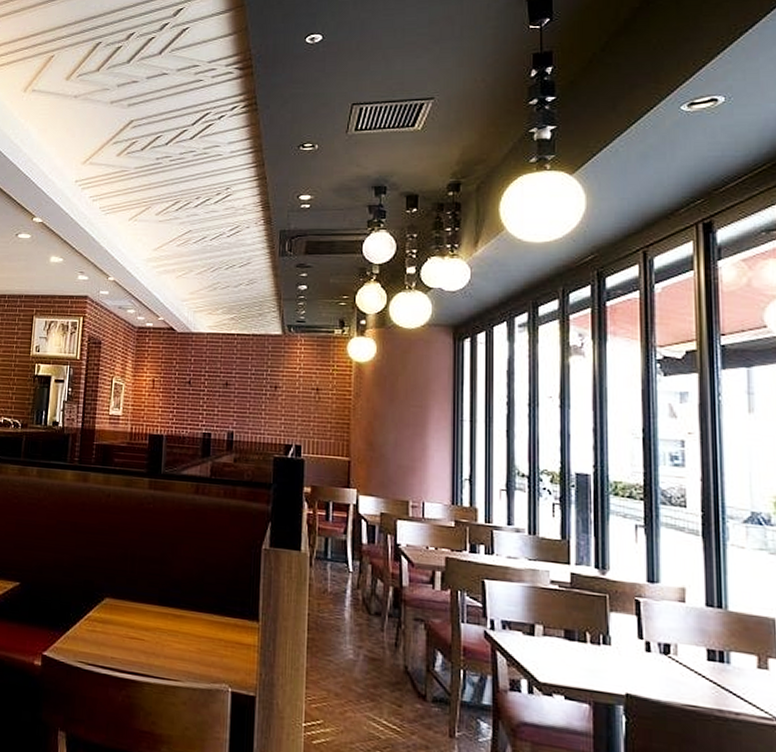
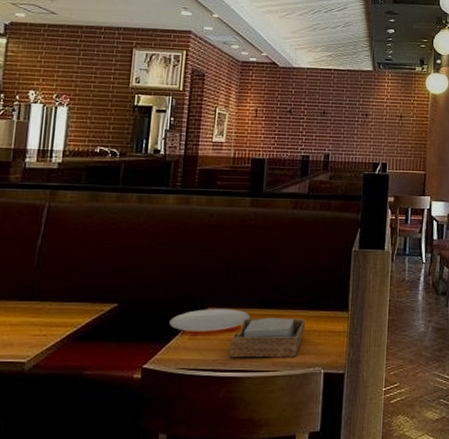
plate: none [68,598,149,626] -> present [169,309,250,332]
napkin holder: none [127,614,210,668] -> present [229,318,306,358]

